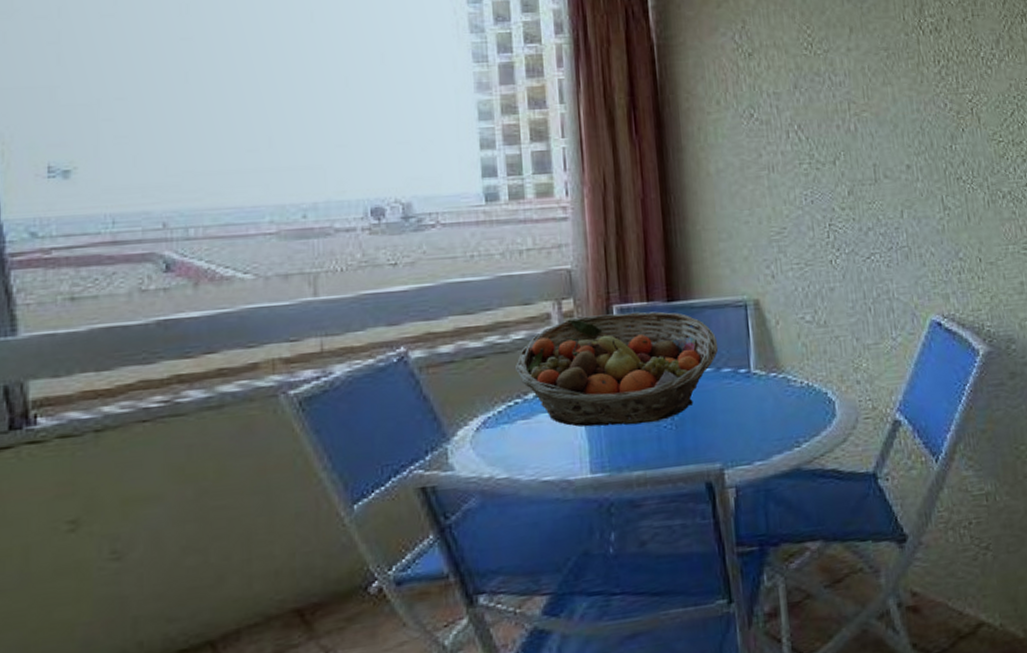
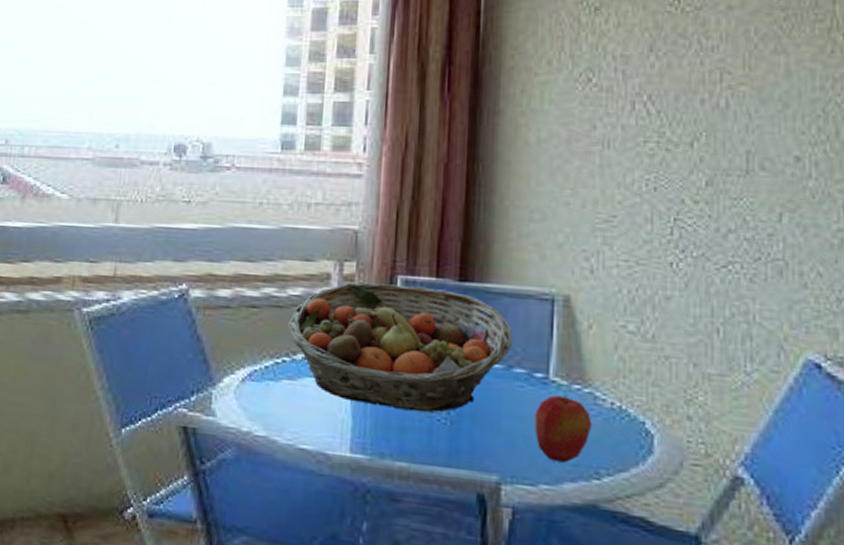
apple: none [743,383,789,440] -> present [535,395,592,463]

